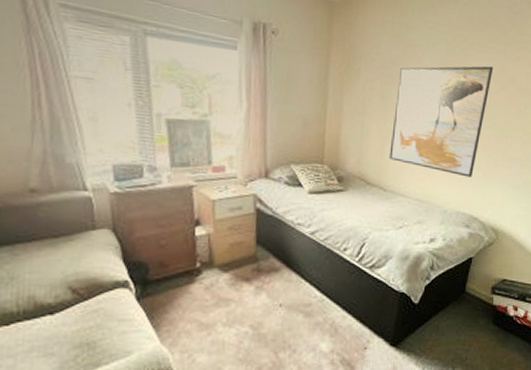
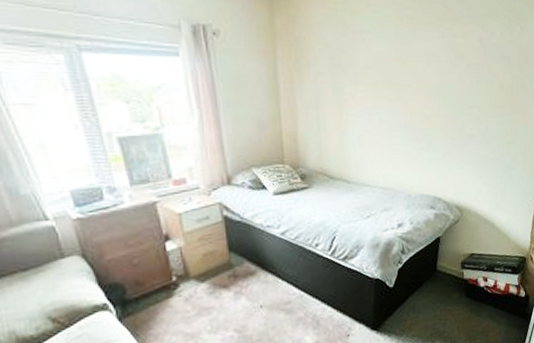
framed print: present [389,66,494,177] -> none [348,45,443,160]

